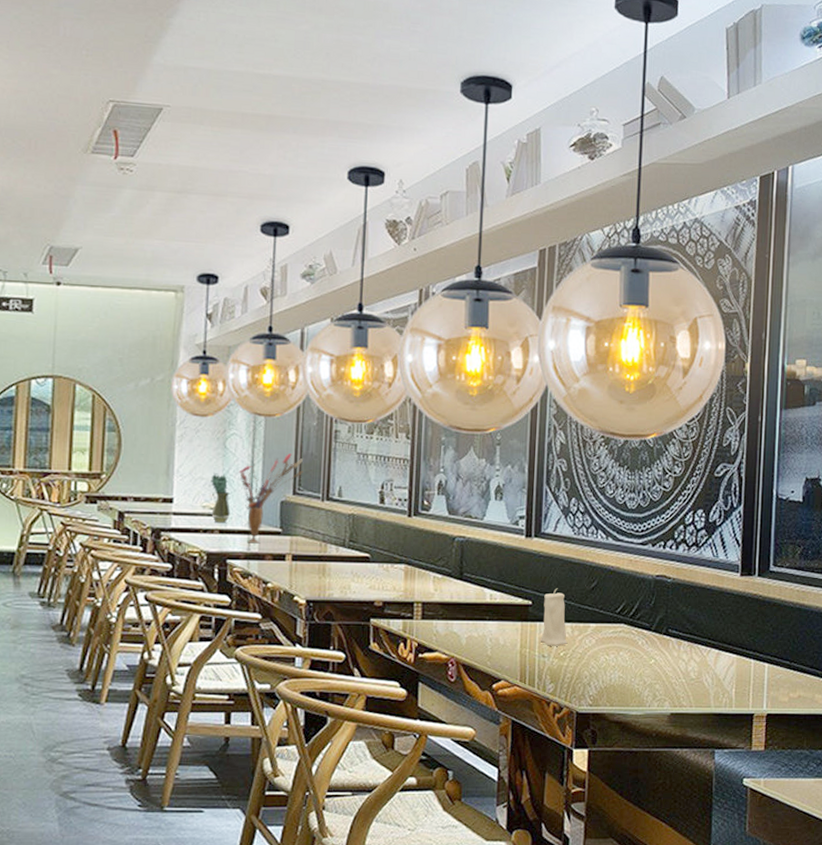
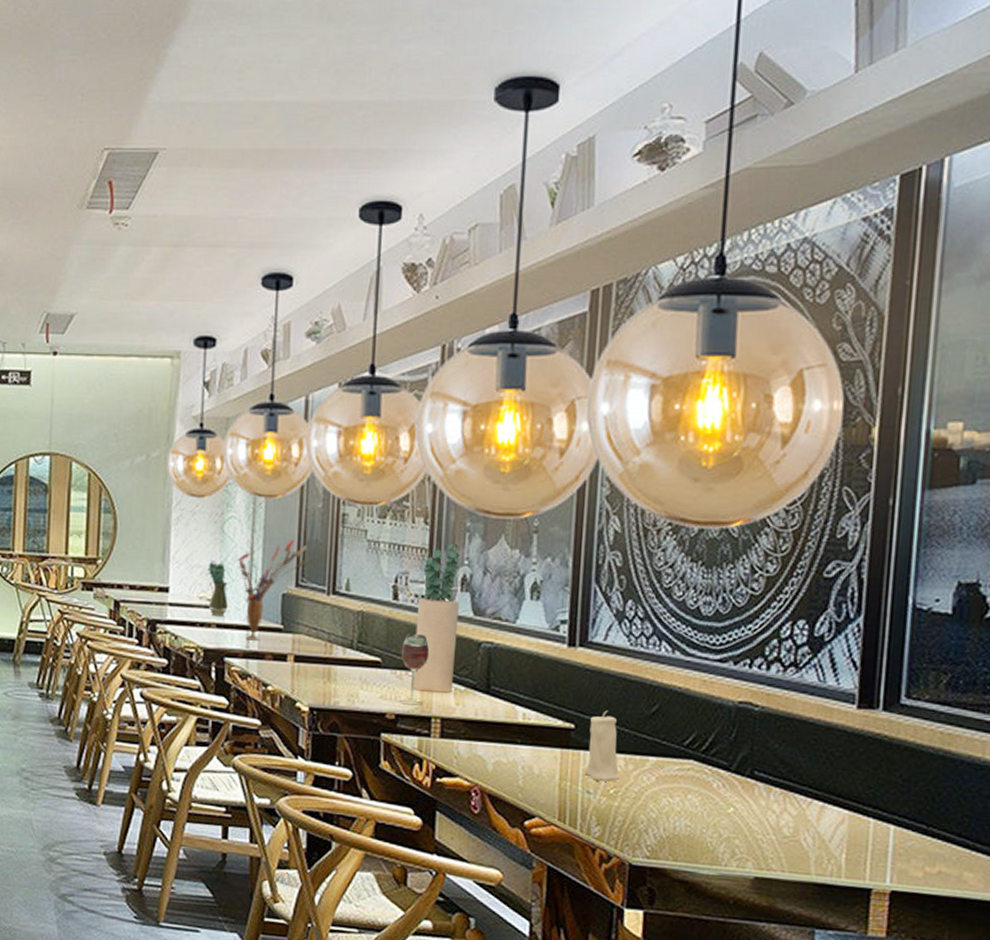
wineglass: none [386,532,412,593] -> present [399,634,430,706]
vase: none [397,449,437,582] -> present [412,536,460,694]

